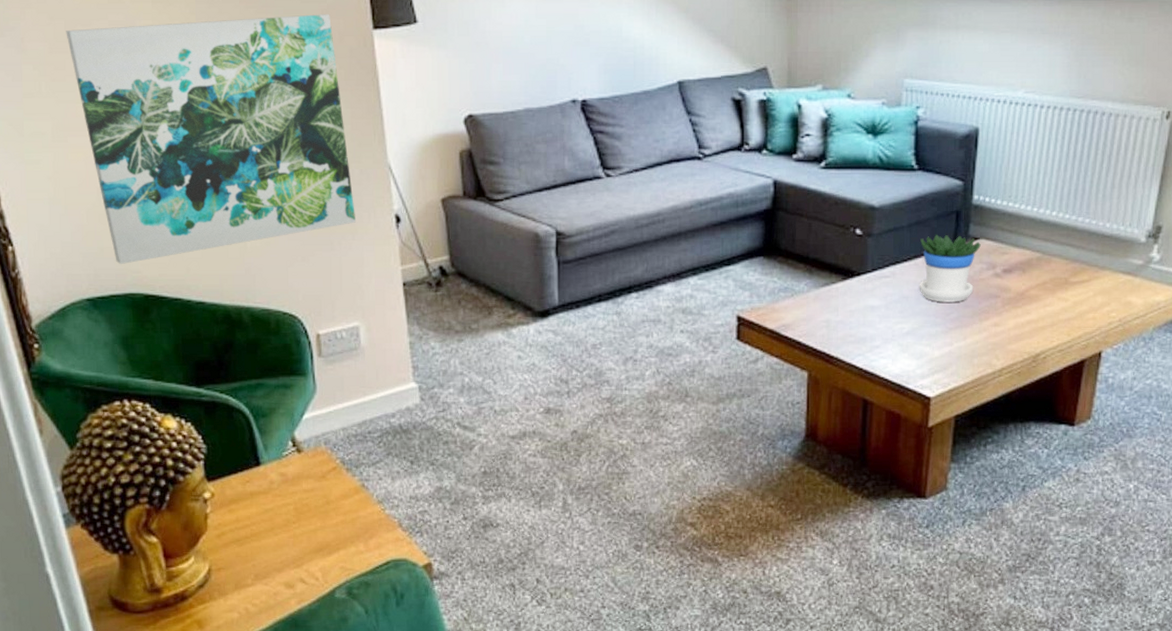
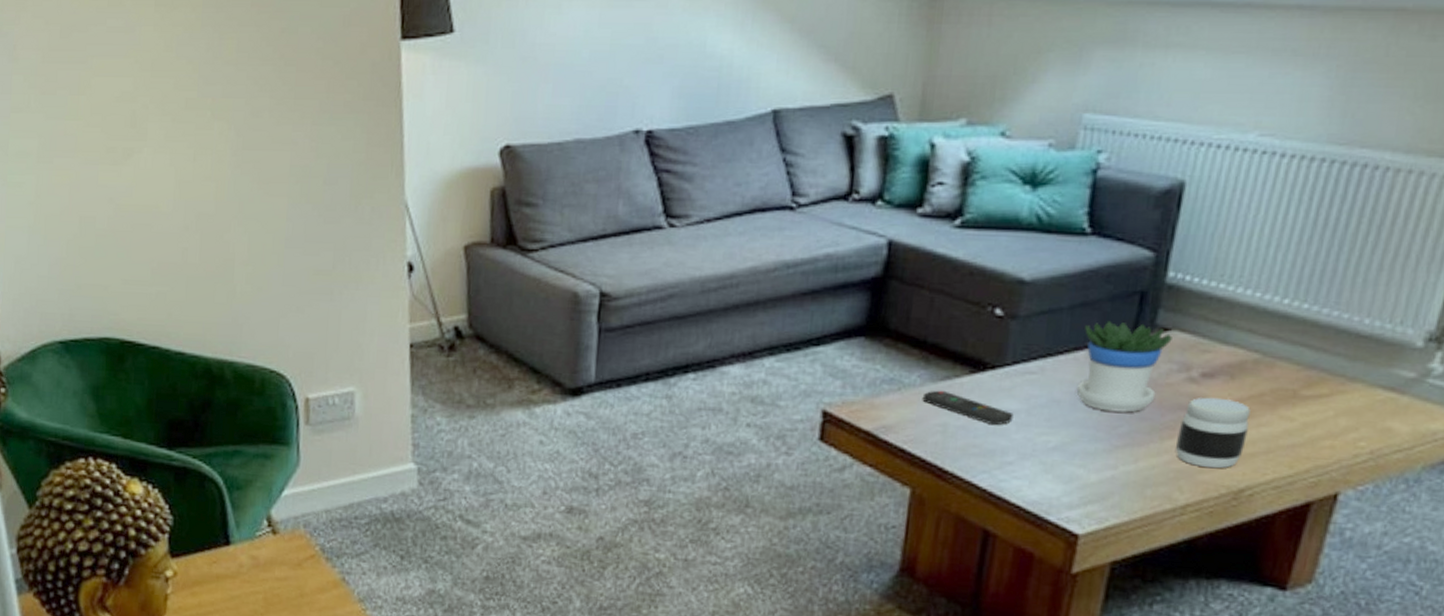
wall art: present [66,14,357,264] -> none [60,21,362,304]
remote control: none [810,294,876,319] -> present [922,390,1014,426]
jar: none [991,287,1038,340] -> present [1176,397,1251,469]

